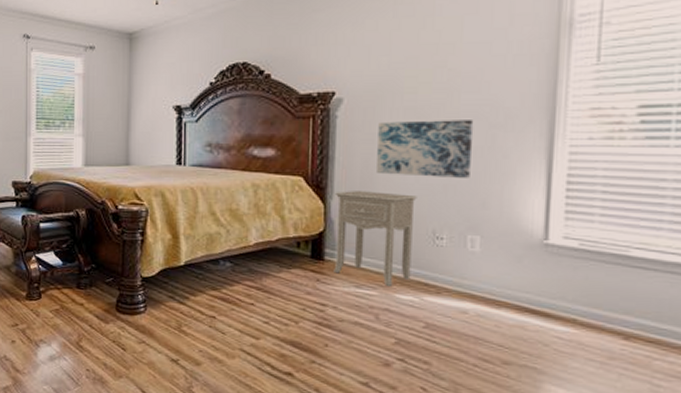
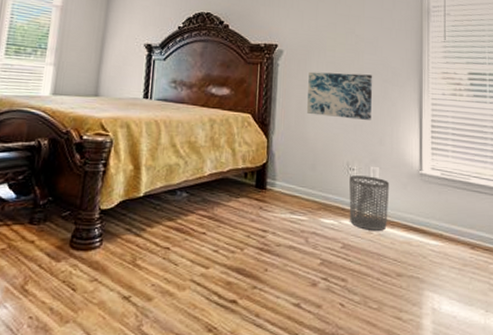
nightstand: present [333,191,417,286] -> none [273,127,336,212]
waste bin: none [435,245,496,311] -> present [349,175,390,231]

